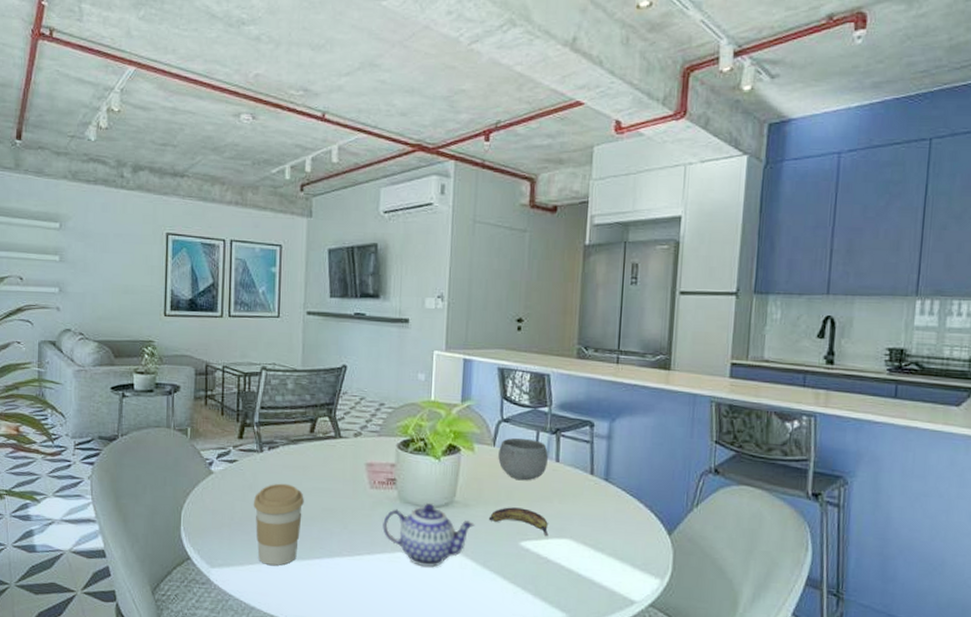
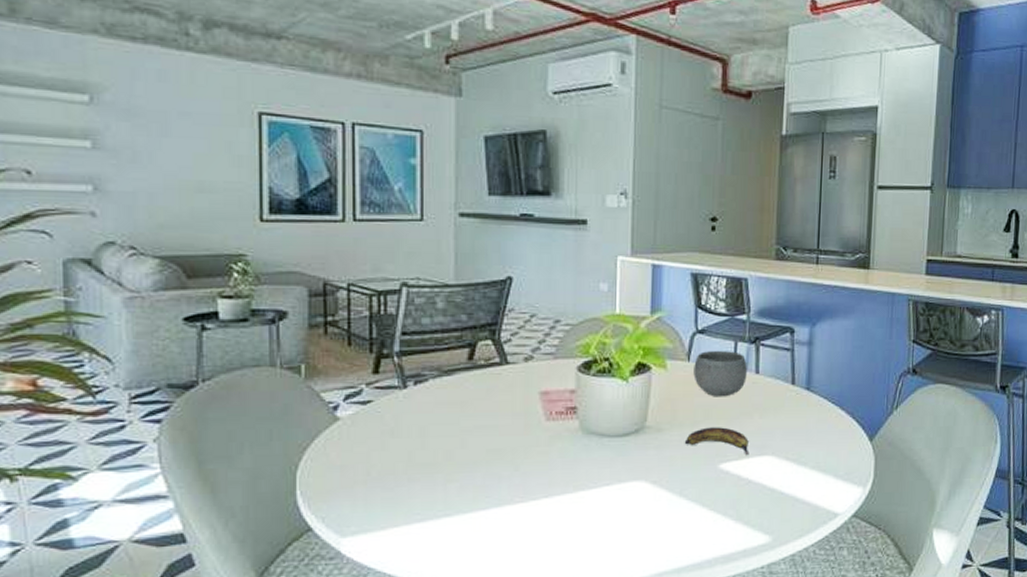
coffee cup: present [253,483,304,566] -> none [396,424,463,525]
teapot: present [383,502,475,568] -> none [562,431,669,504]

